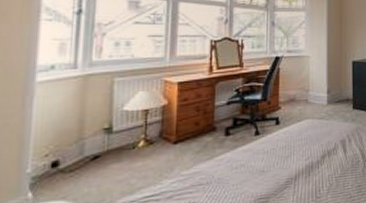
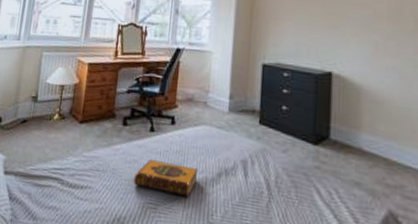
hardback book: none [242,157,305,188] -> present [134,159,199,197]

